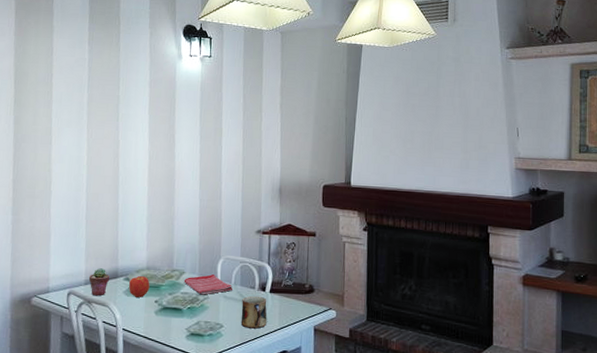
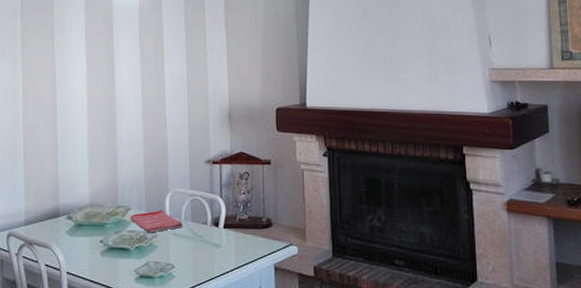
potted succulent: present [89,268,110,296] -> none [29,207,52,237]
apple: present [129,275,150,298] -> none [72,213,94,237]
mug: present [240,295,267,329] -> none [193,232,222,269]

